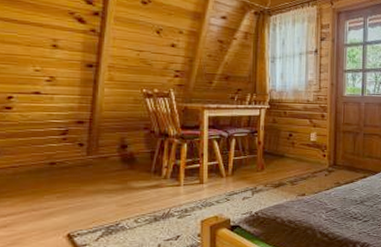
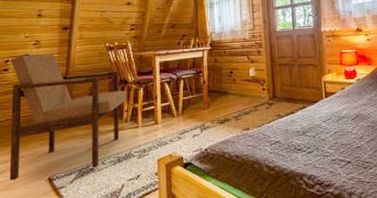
armchair: none [15,92,167,235] -> present [9,54,127,180]

